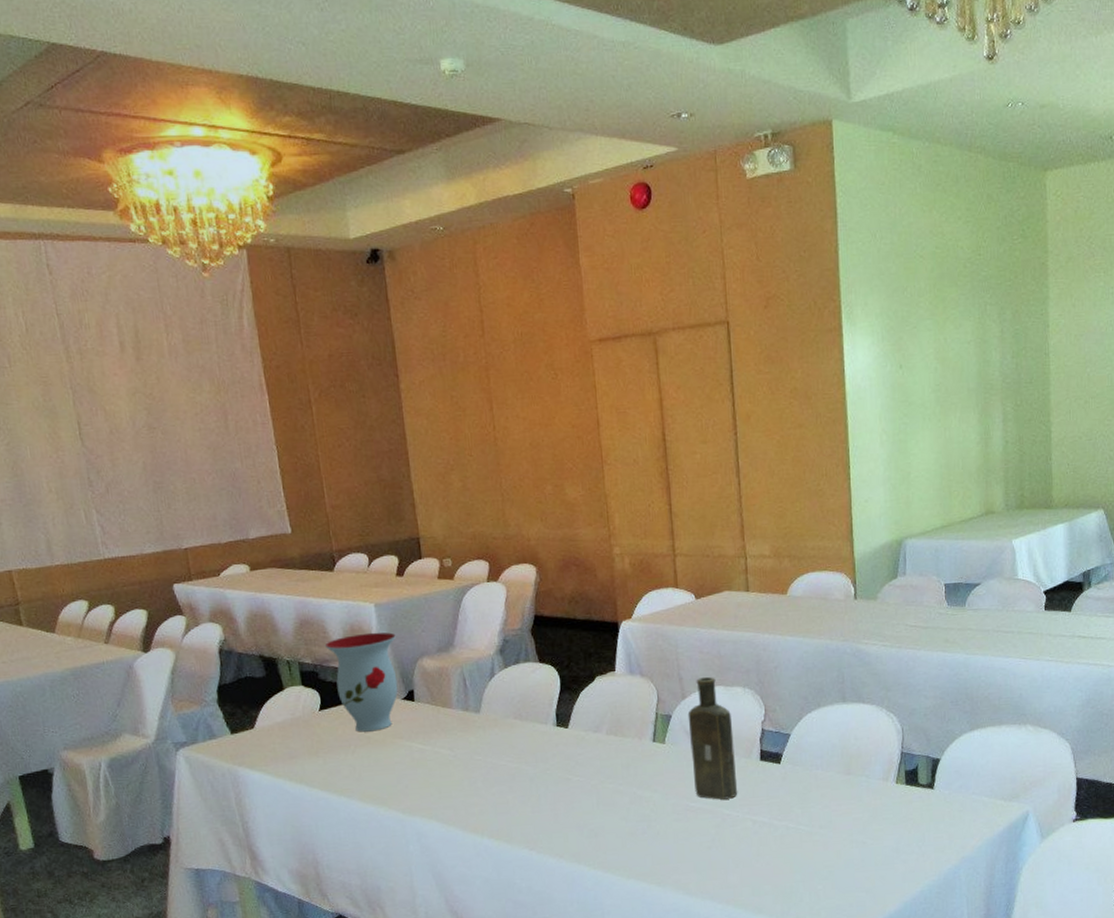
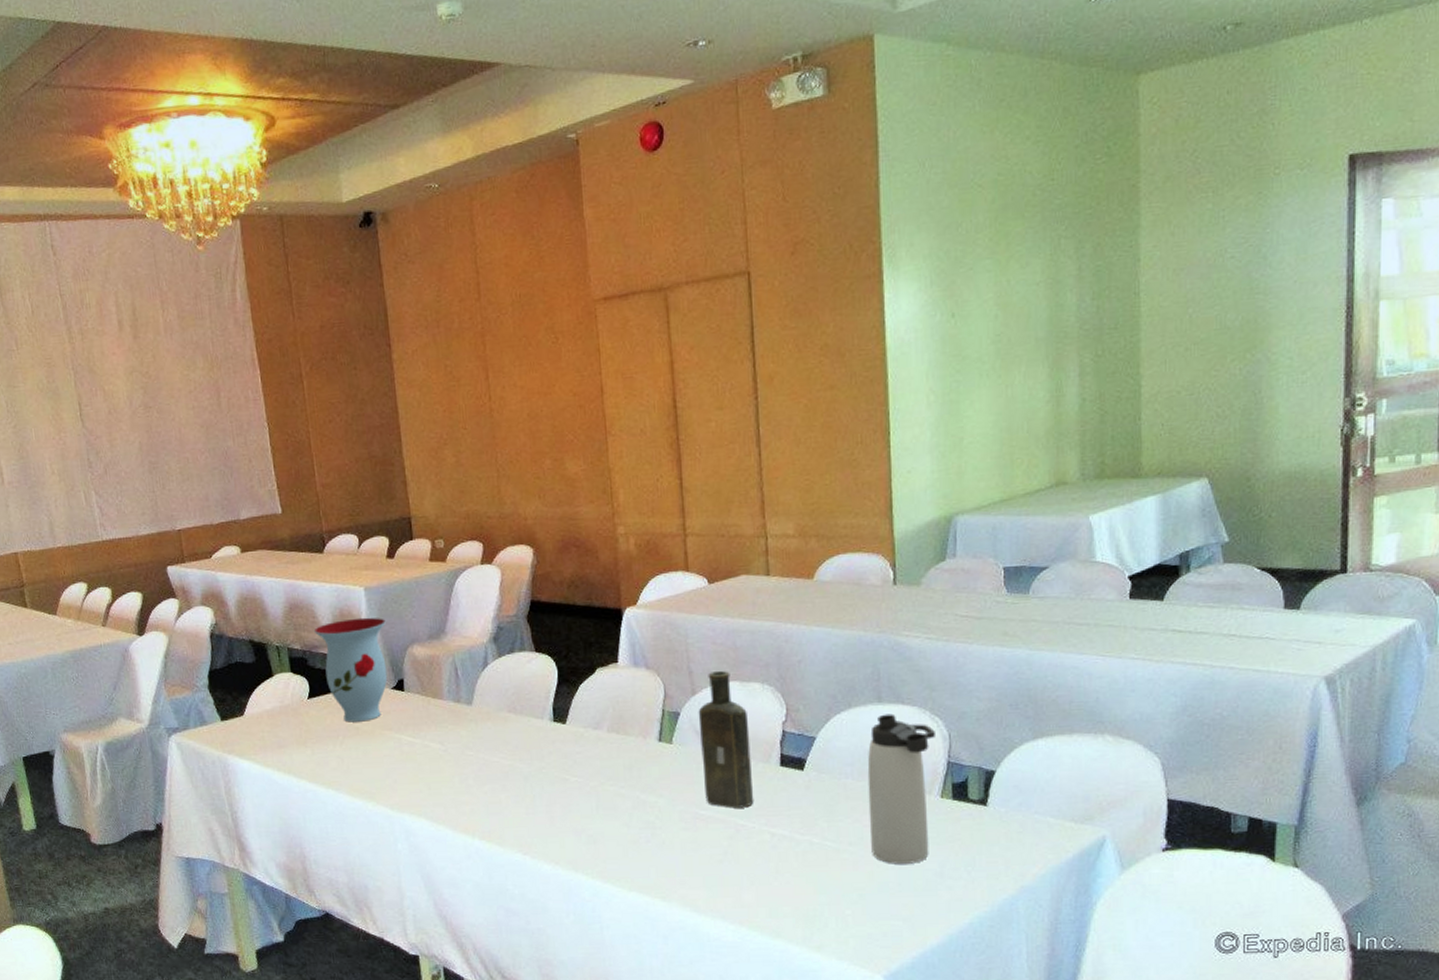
thermos bottle: none [834,712,891,843] -> present [867,714,935,864]

